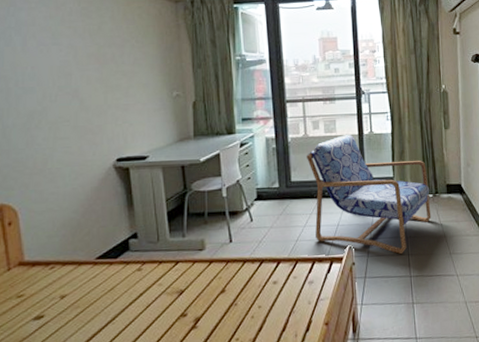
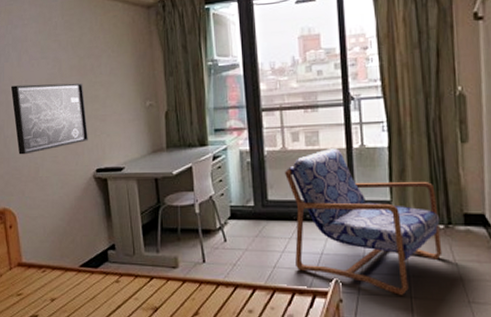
wall art: none [12,71,108,146] -> present [10,83,88,155]

